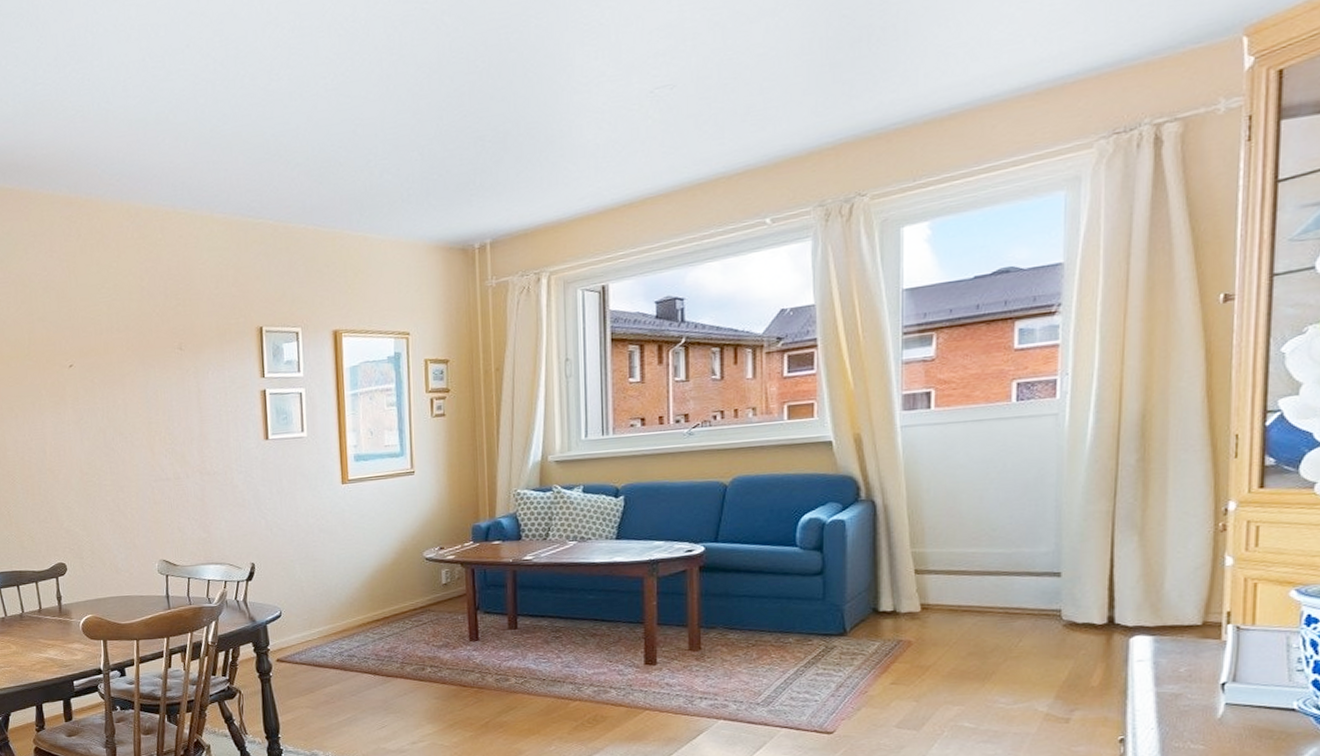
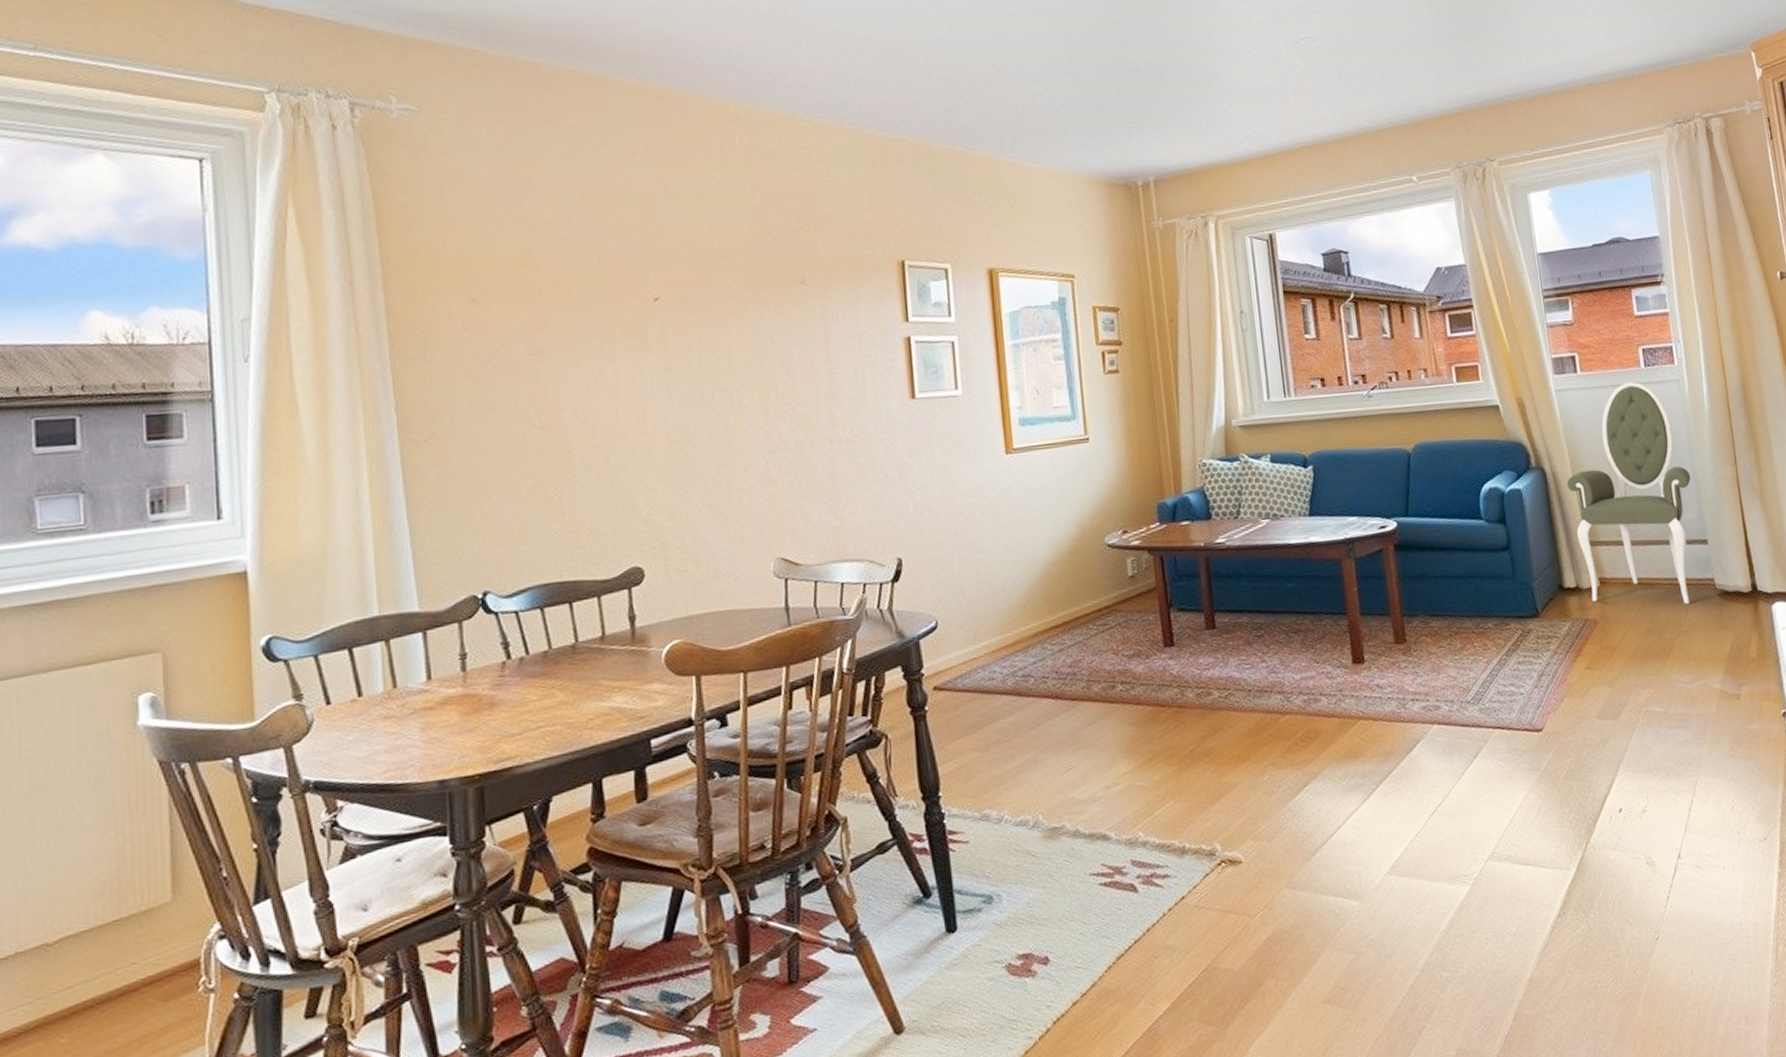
armchair: none [899,416,1053,632] -> present [1566,381,1691,604]

